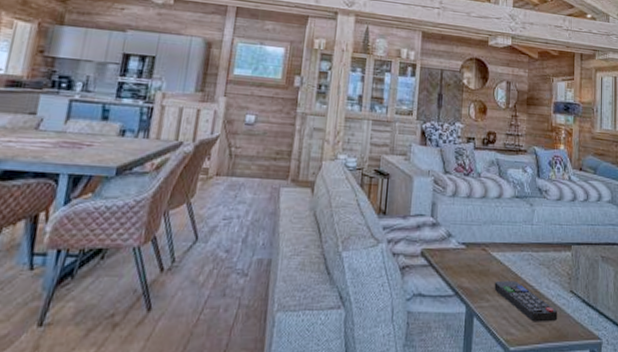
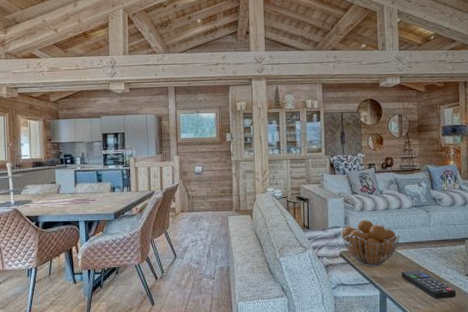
fruit basket: none [424,207,497,273] -> present [340,219,400,267]

